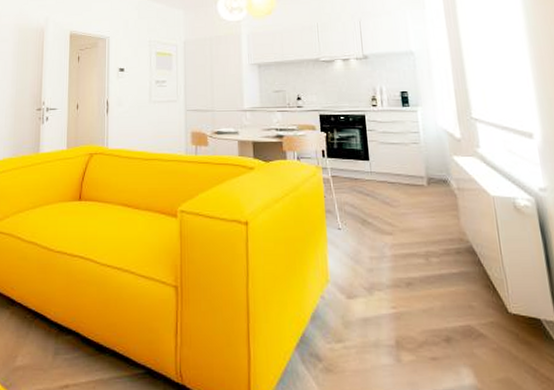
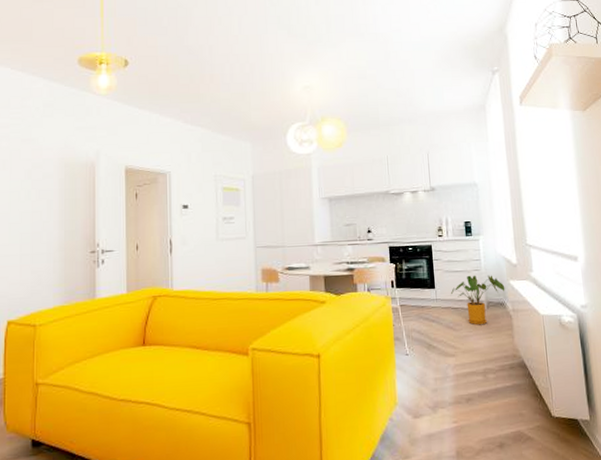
house plant: none [387,148,448,203] -> present [451,275,505,325]

